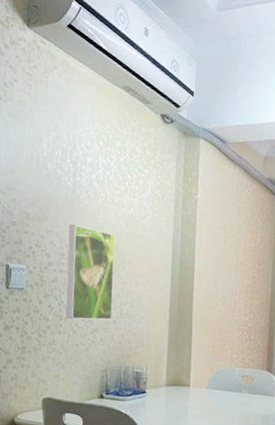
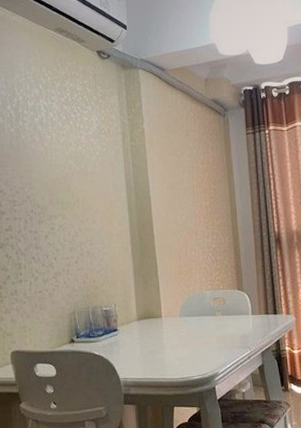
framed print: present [66,224,115,321] -> none [17,169,73,266]

